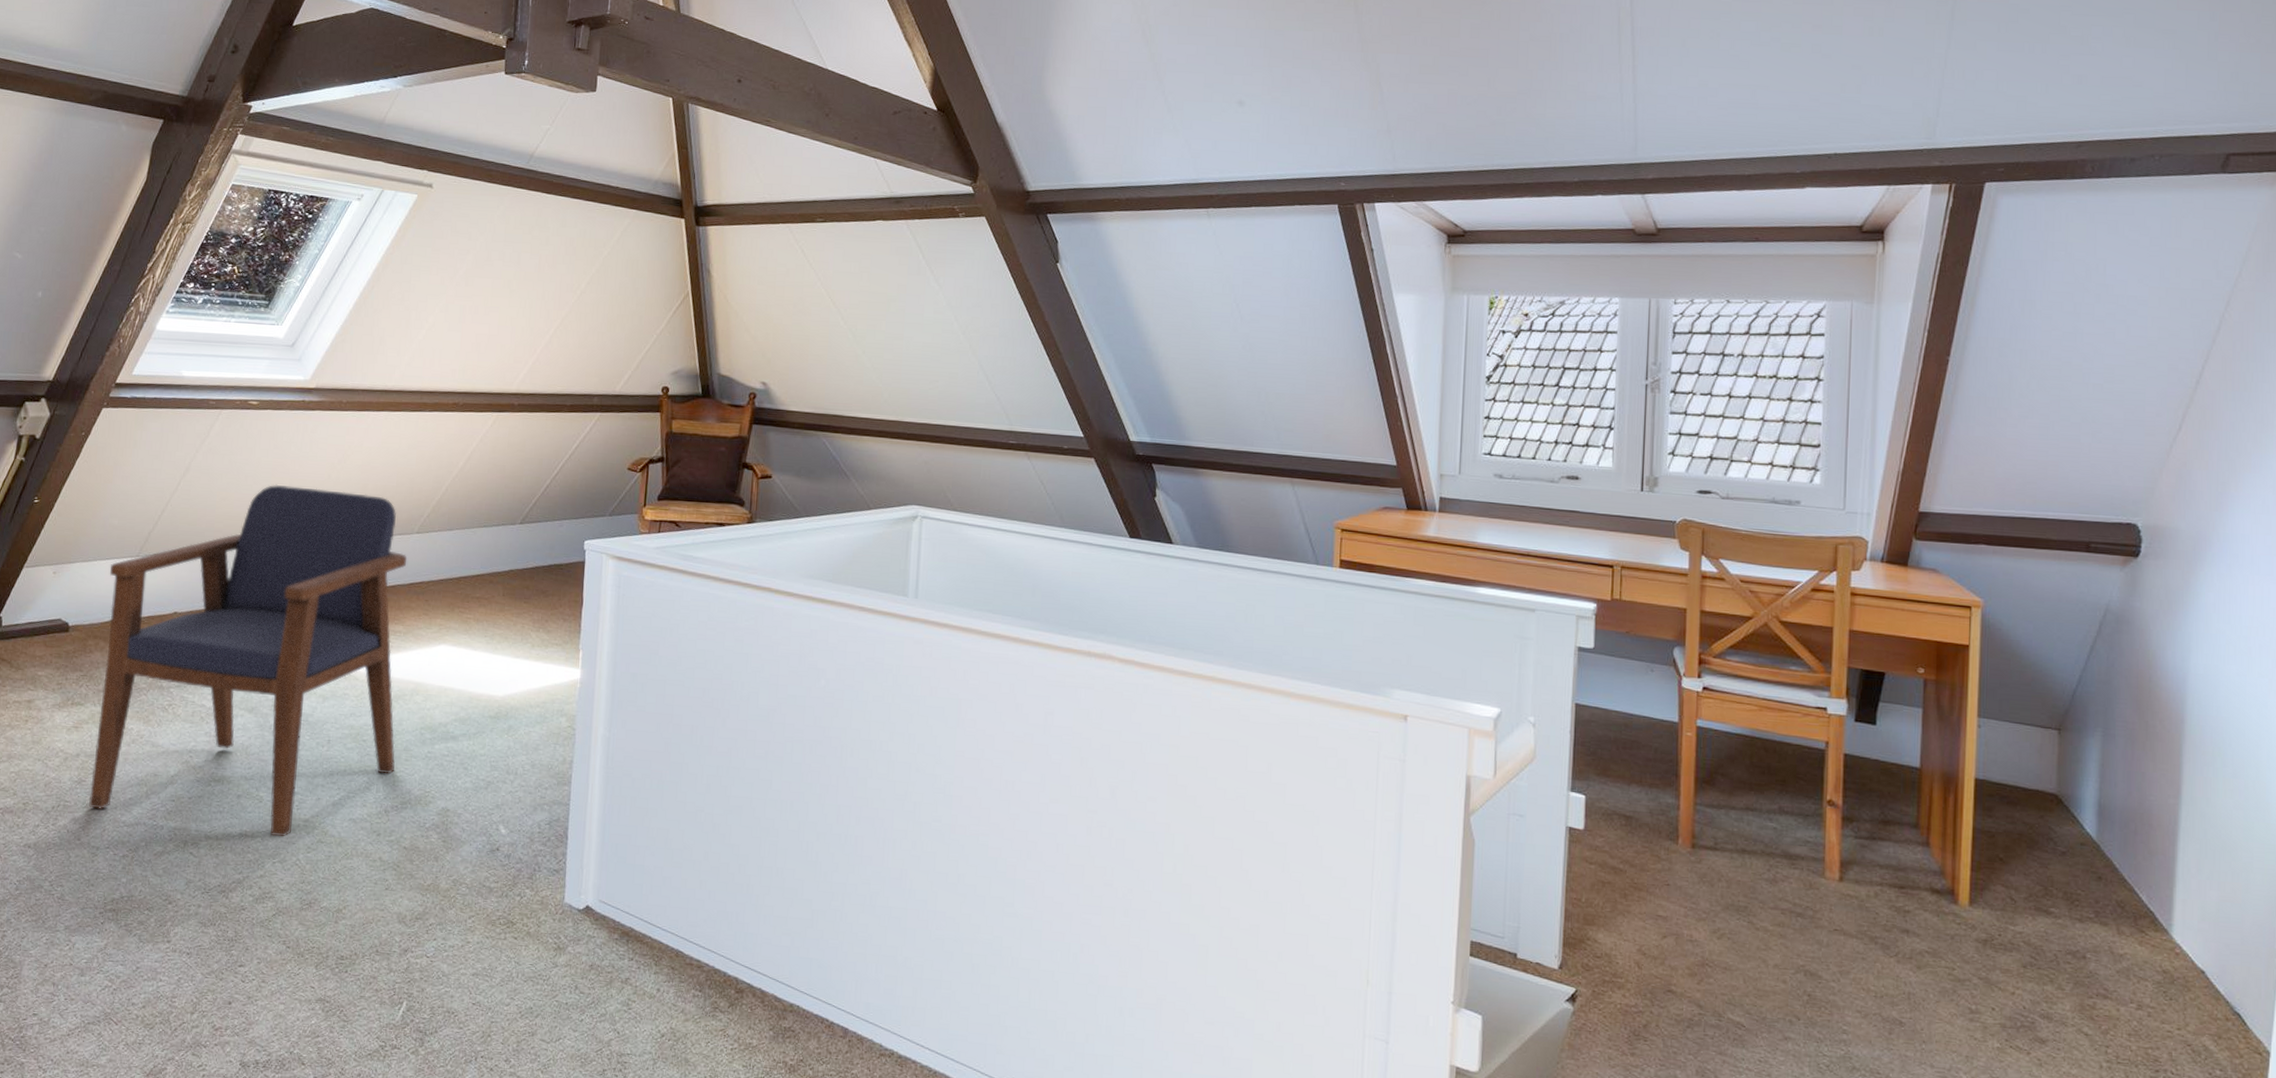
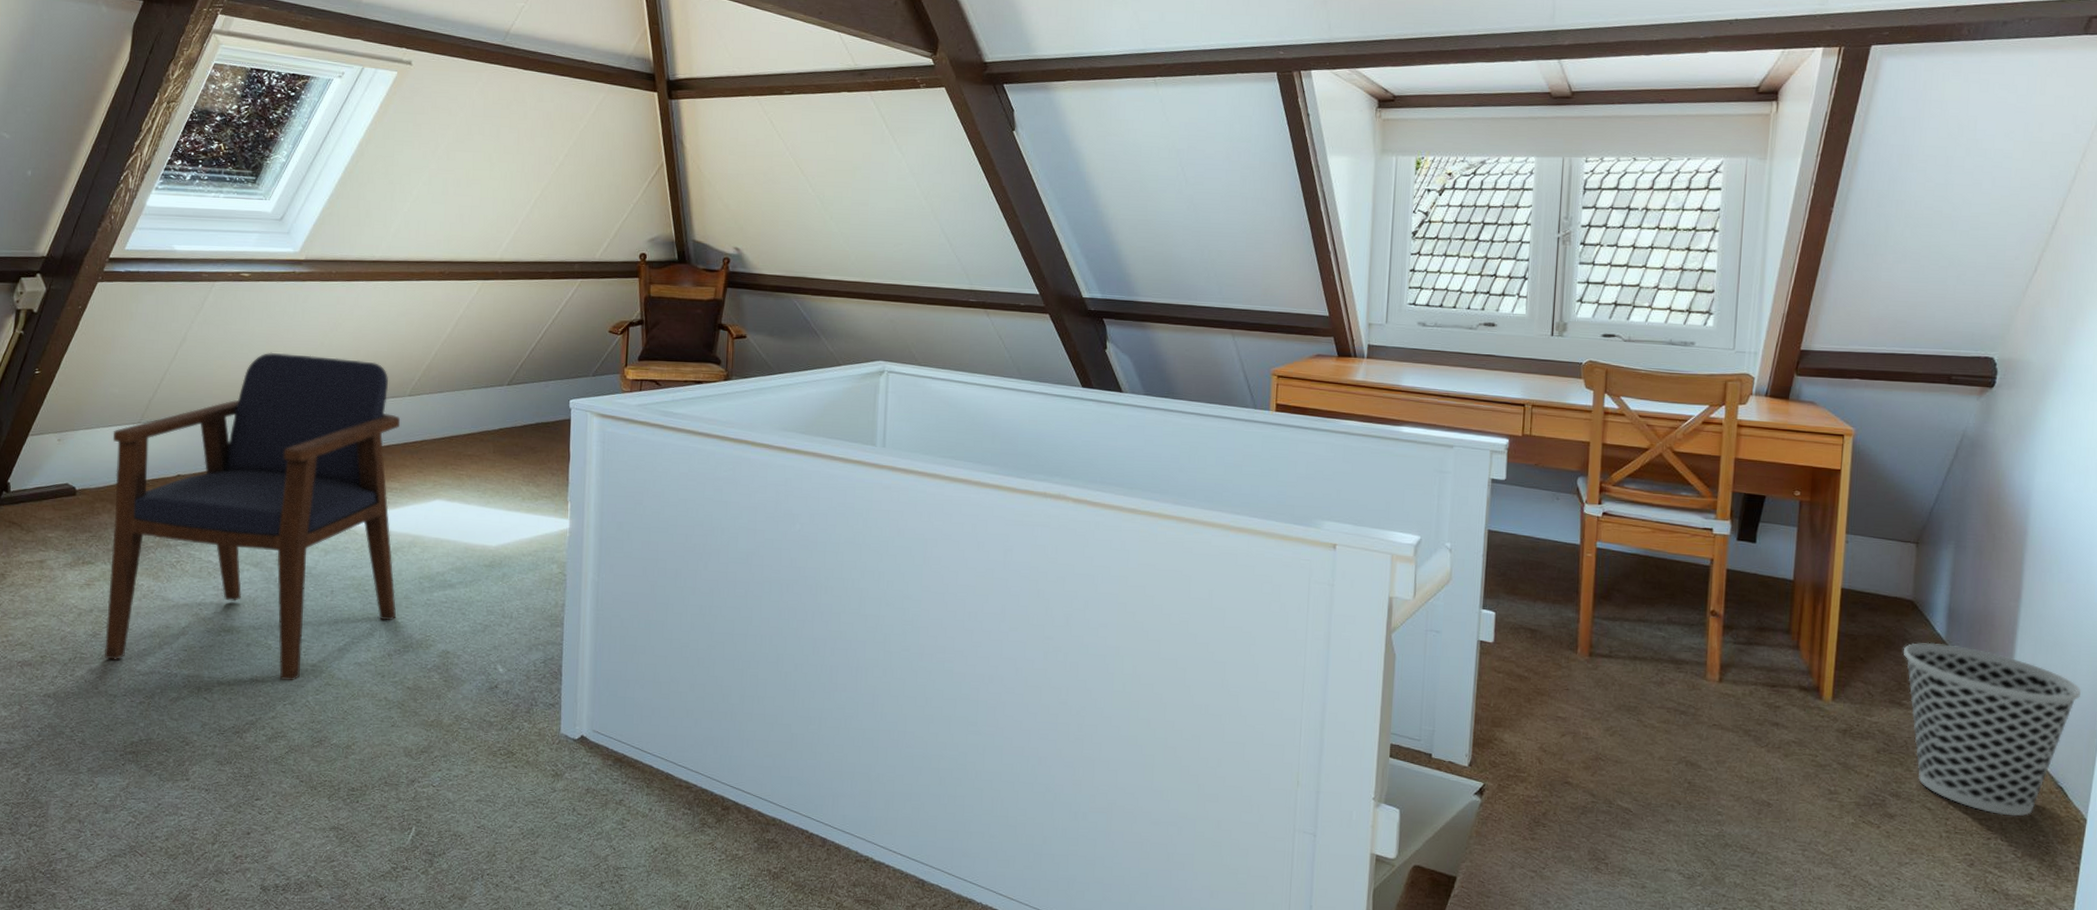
wastebasket: none [2048,842,2257,1046] -> present [1903,642,2082,817]

